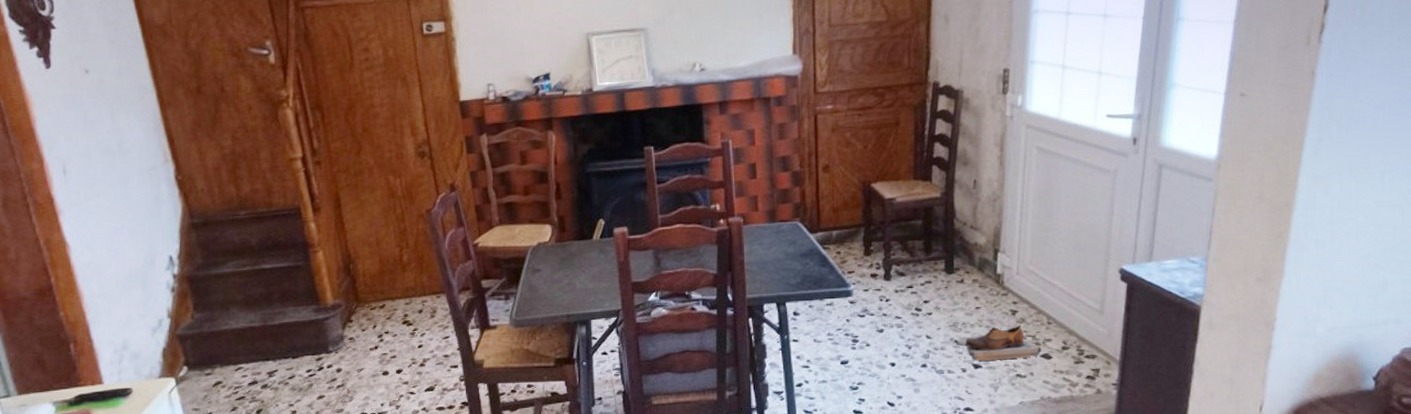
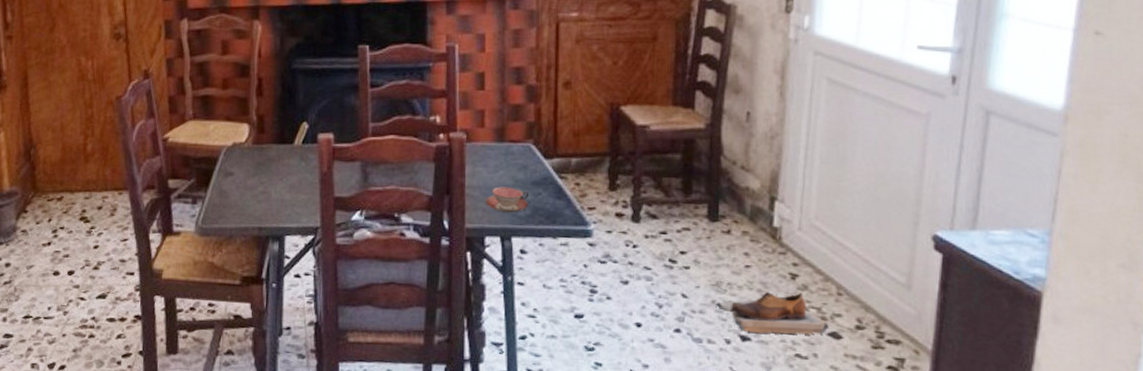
teacup: none [762,260,799,283] -> present [486,186,529,213]

